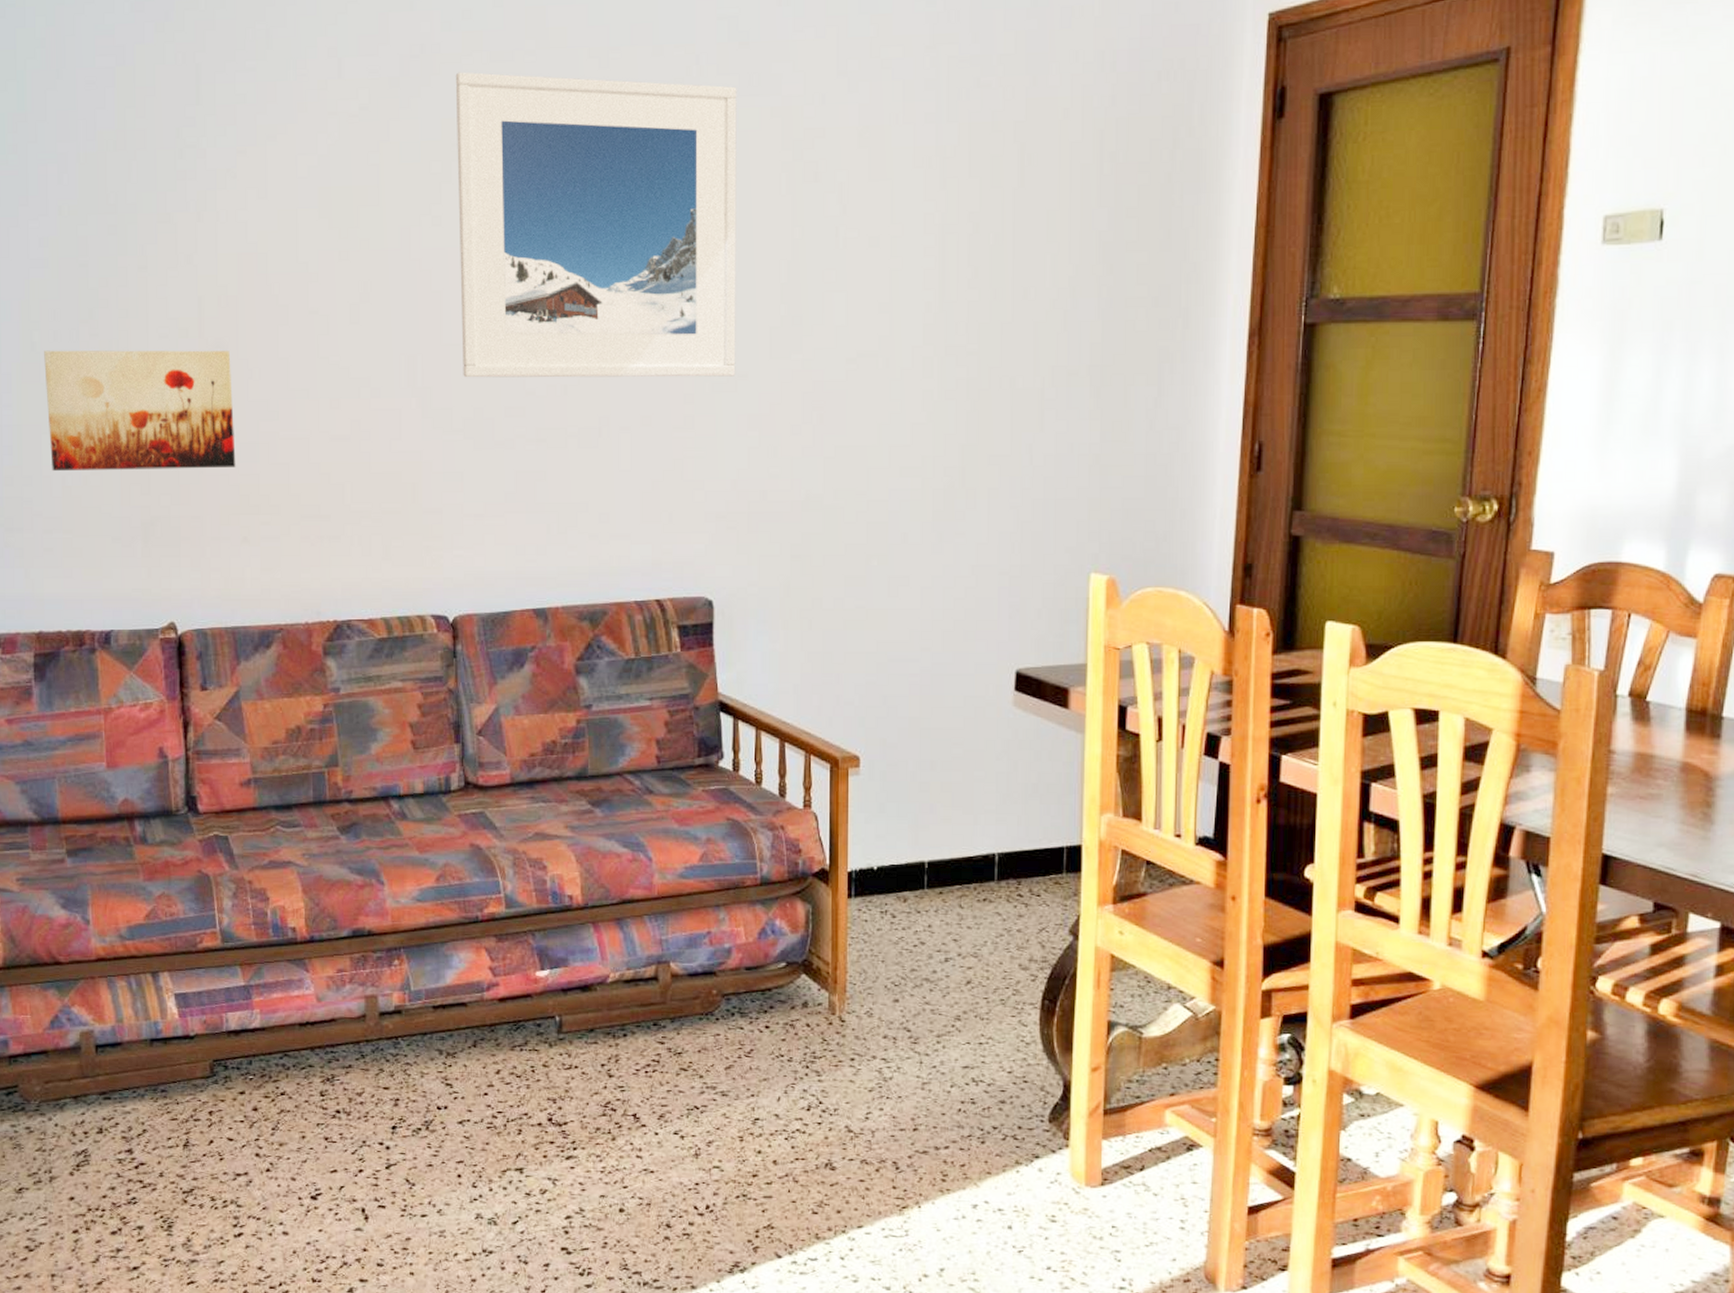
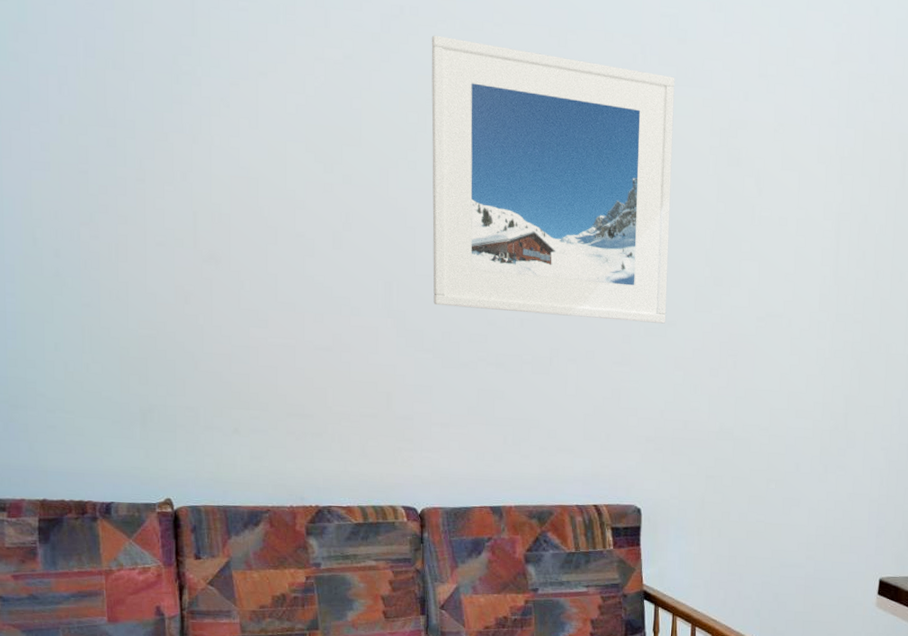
wall art: present [44,350,236,472] -> none [46,246,228,366]

